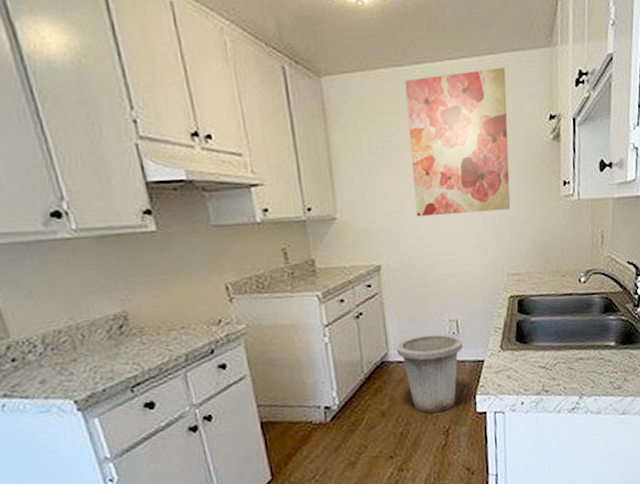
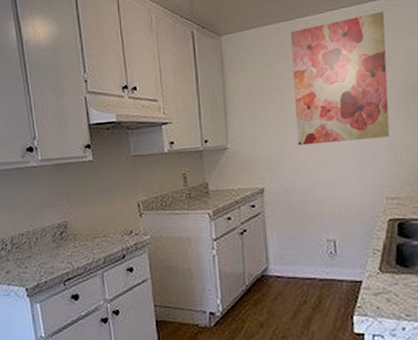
trash can: present [396,334,463,413] -> none [276,253,341,329]

